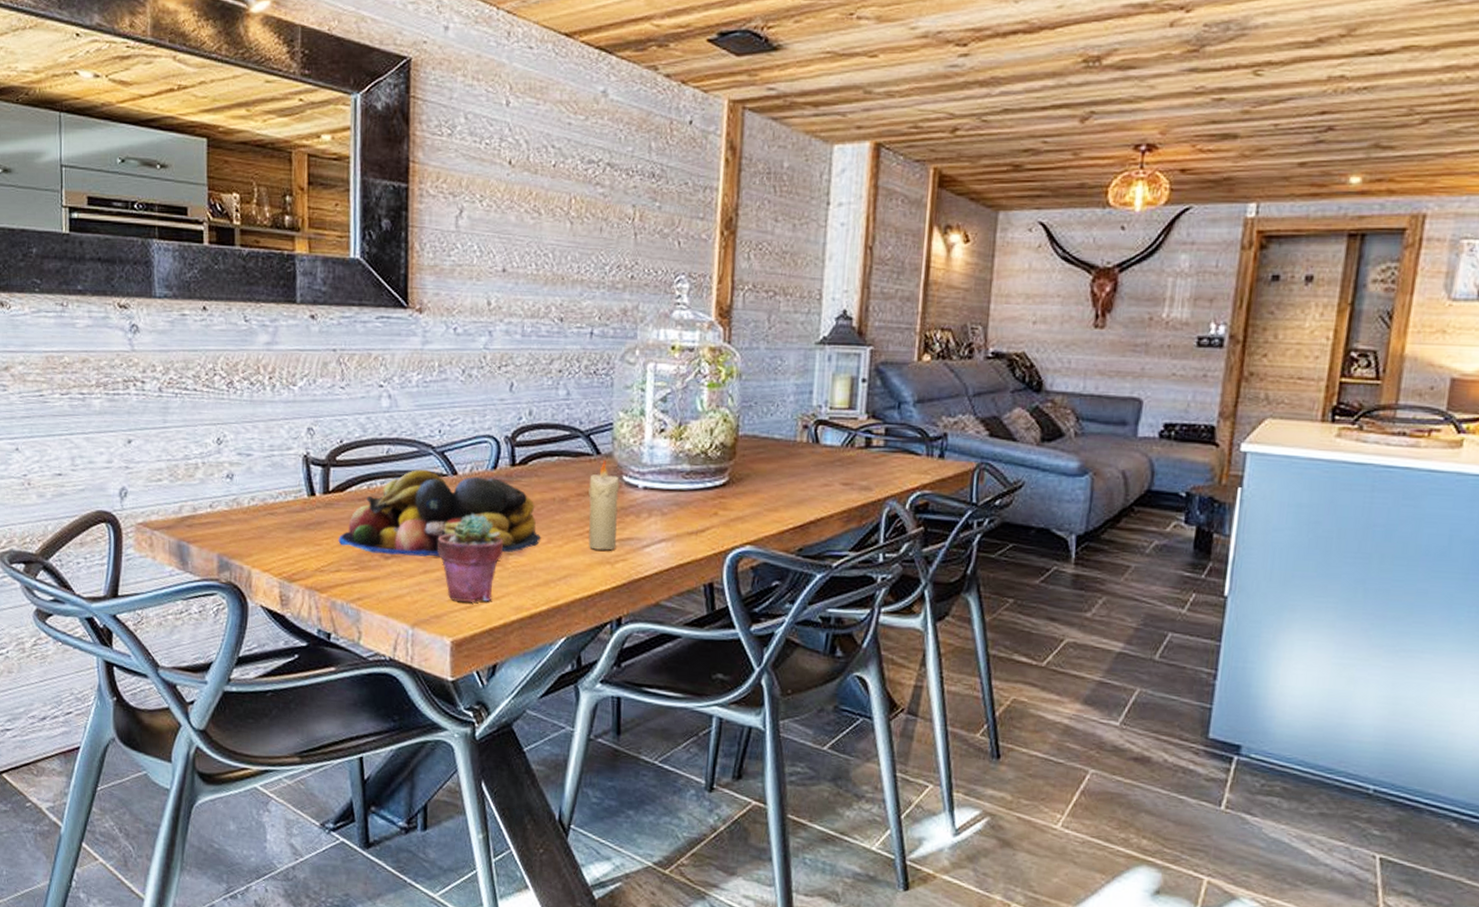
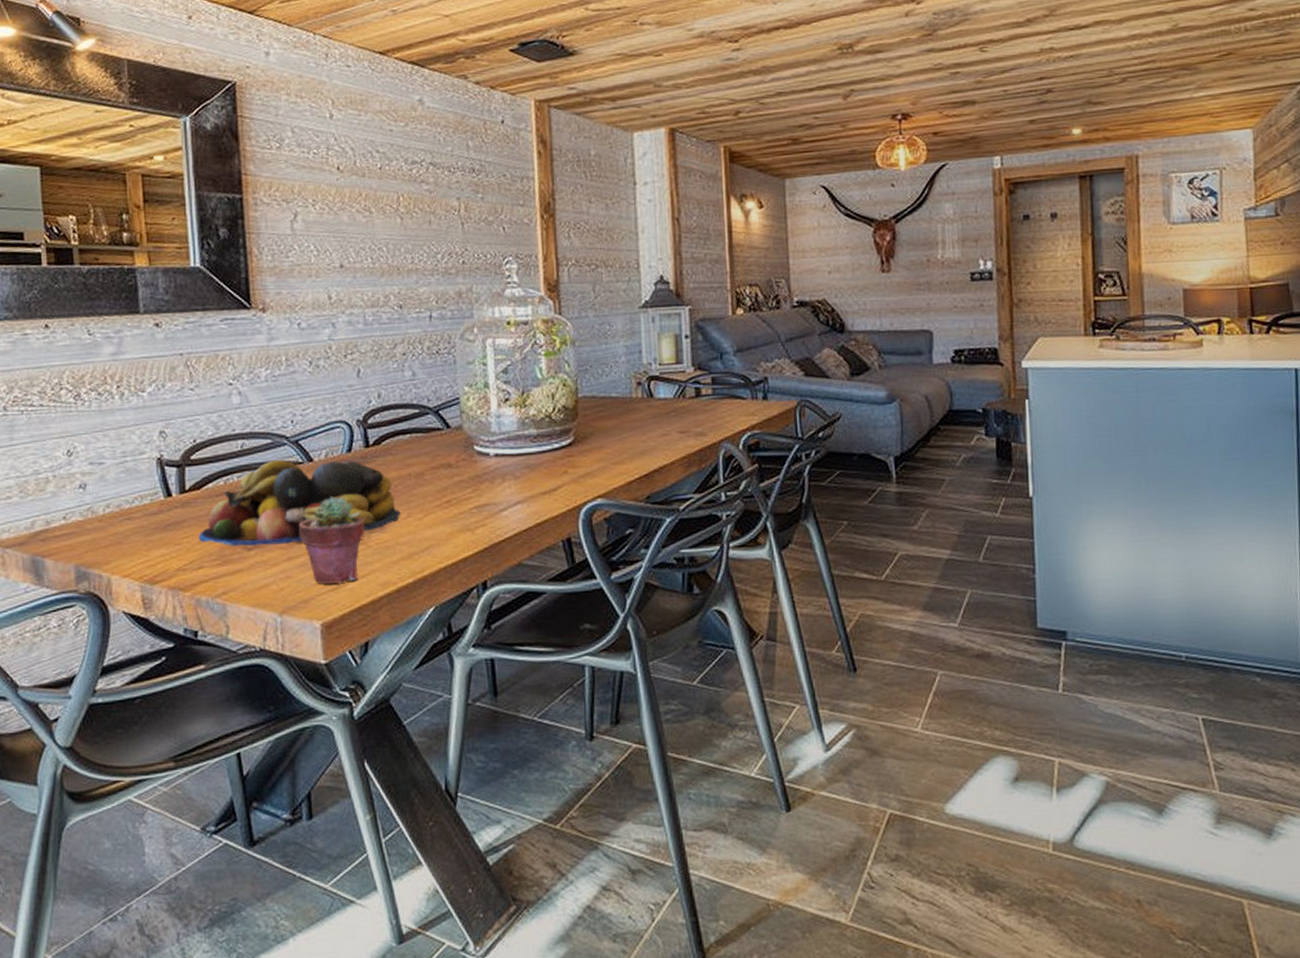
candle: present [588,460,620,551] -> none [442,433,475,519]

